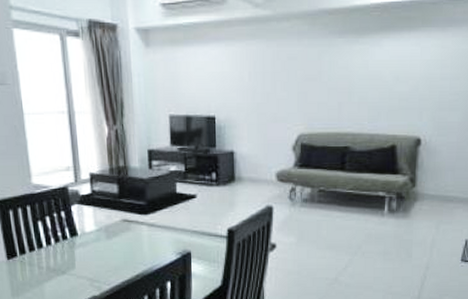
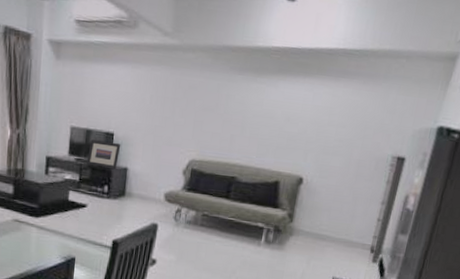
picture frame: none [190,126,224,155] -> present [86,139,121,170]

